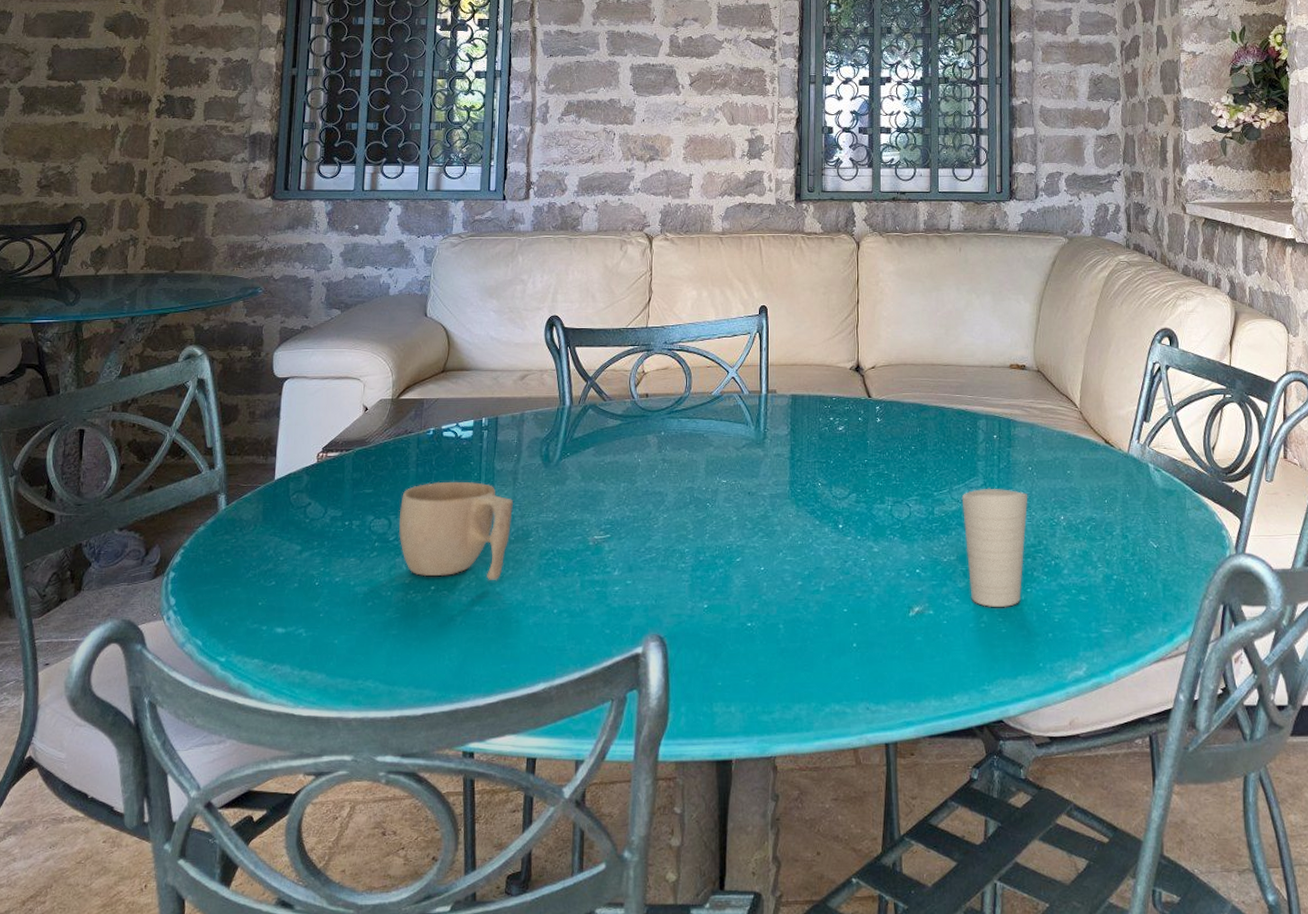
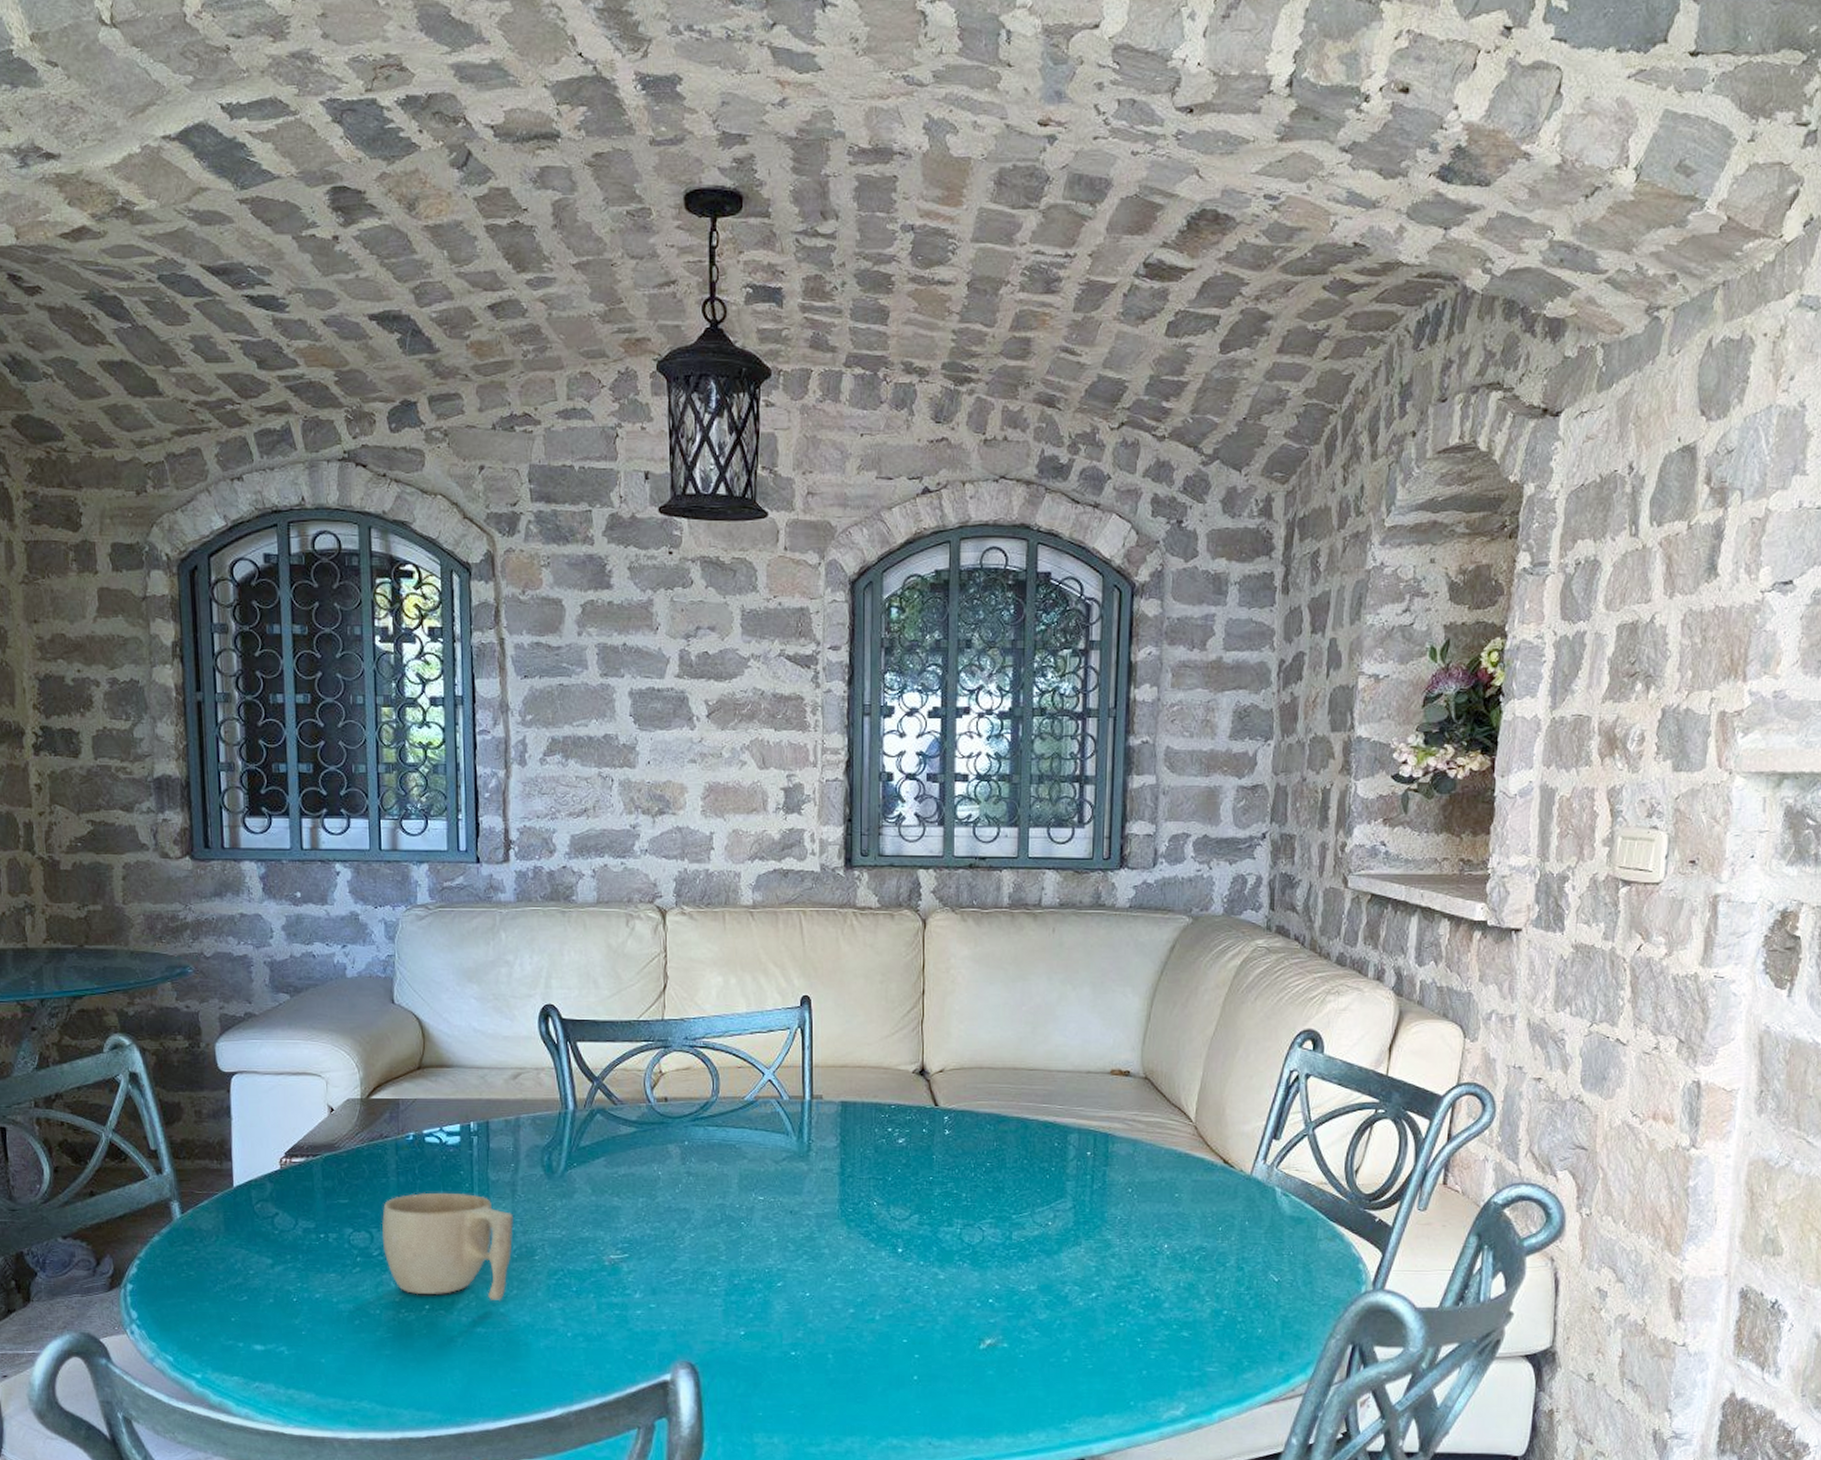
cup: present [961,488,1028,608] -> none [1045,1211,1126,1343]

